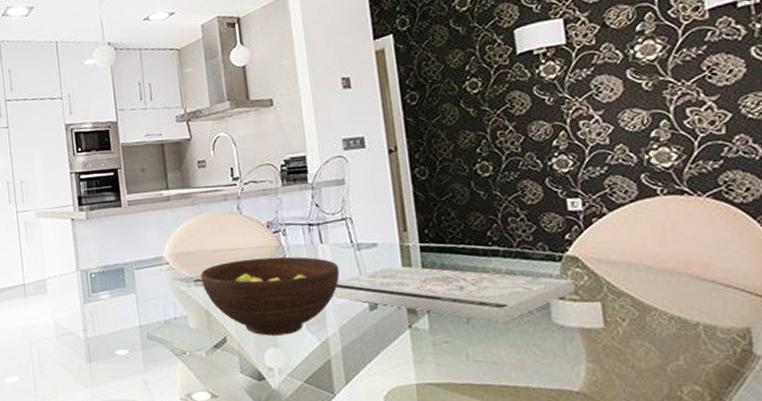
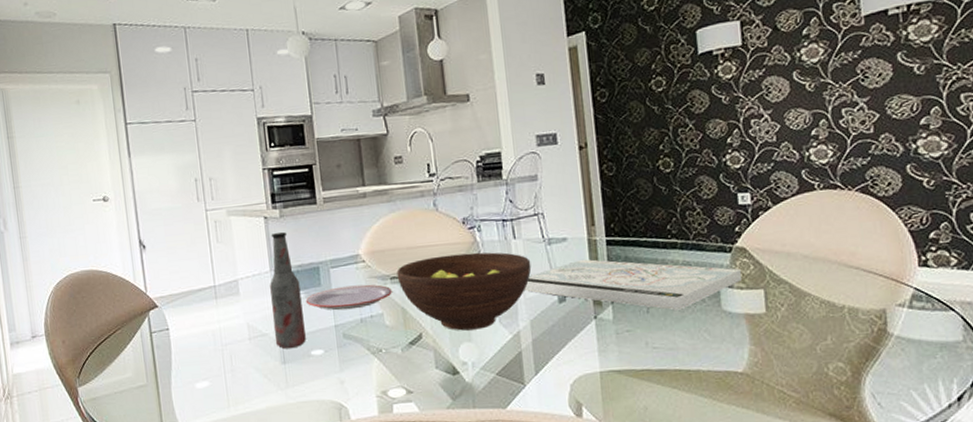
bottle: none [76,234,111,348] -> present [270,232,306,349]
plate: none [110,286,196,312] -> present [305,284,392,311]

